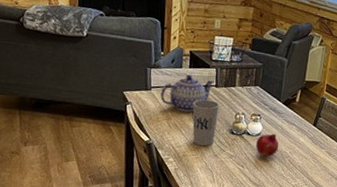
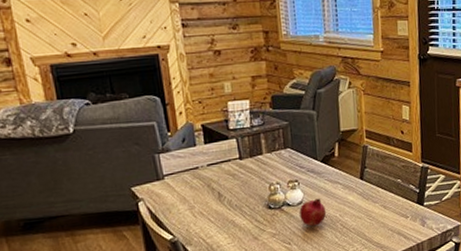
teapot: present [160,74,214,112] -> none [176,151,237,196]
cup: present [192,99,219,147] -> none [217,175,251,231]

